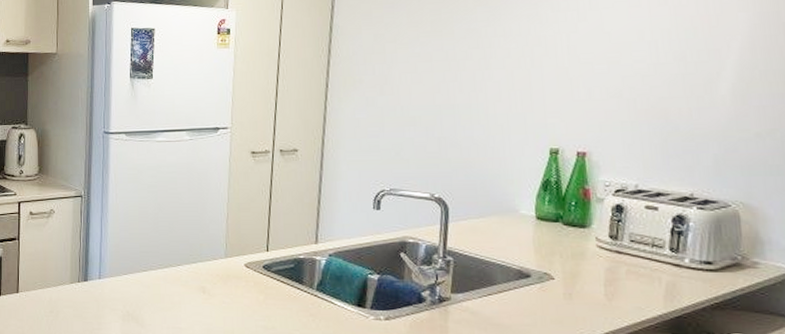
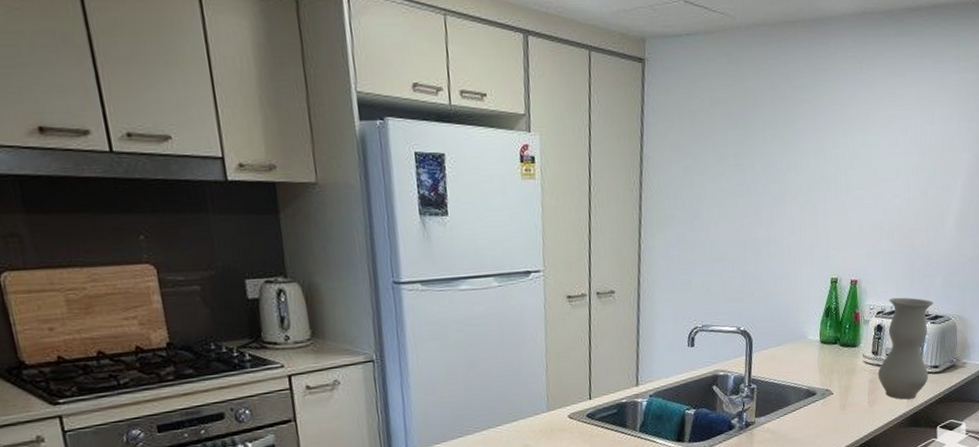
vase: none [617,175,701,299] -> present [877,297,934,400]

